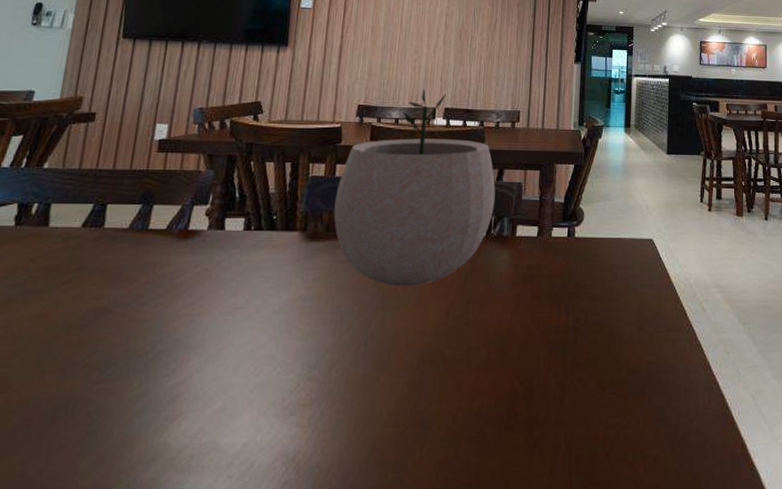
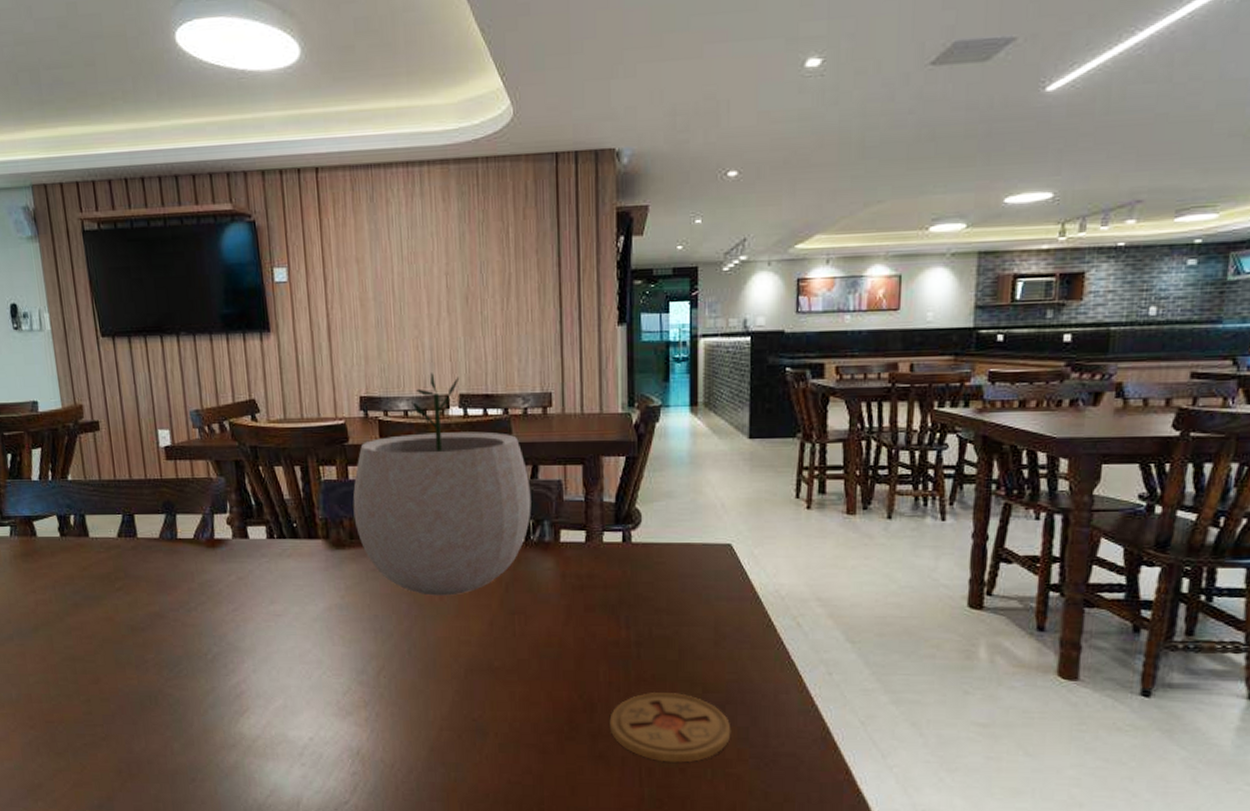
coaster: none [545,376,650,447] -> present [609,693,731,763]

